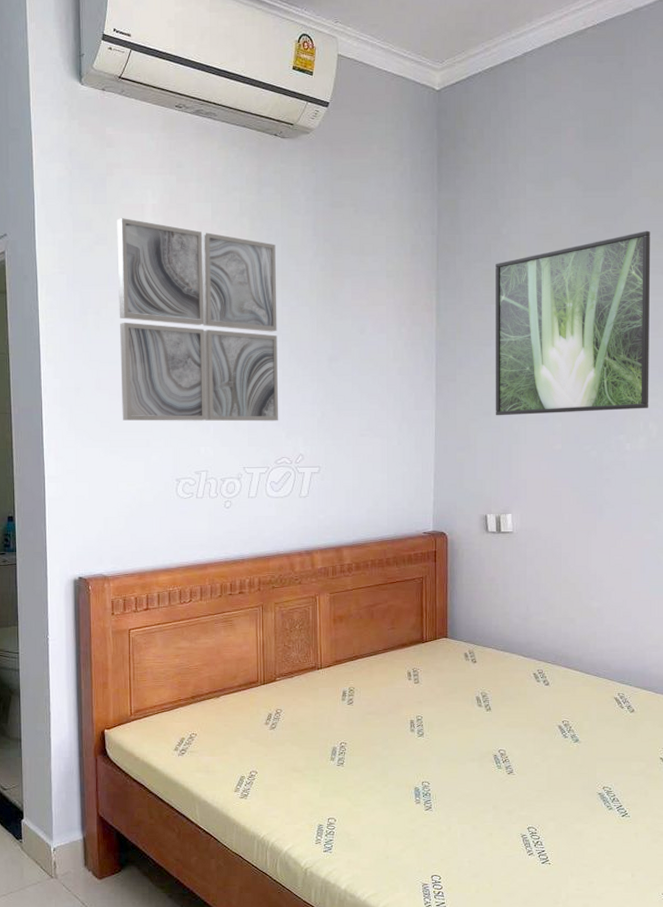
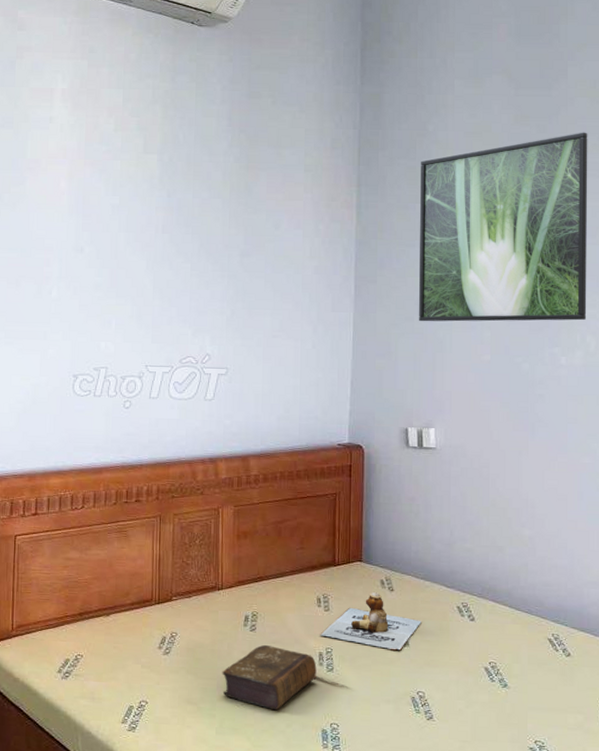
wall art: present [117,218,279,422] -> none [19,102,189,318]
book: none [323,717,409,773] -> present [222,645,317,711]
teddy bear: none [411,664,502,715] -> present [320,591,422,651]

